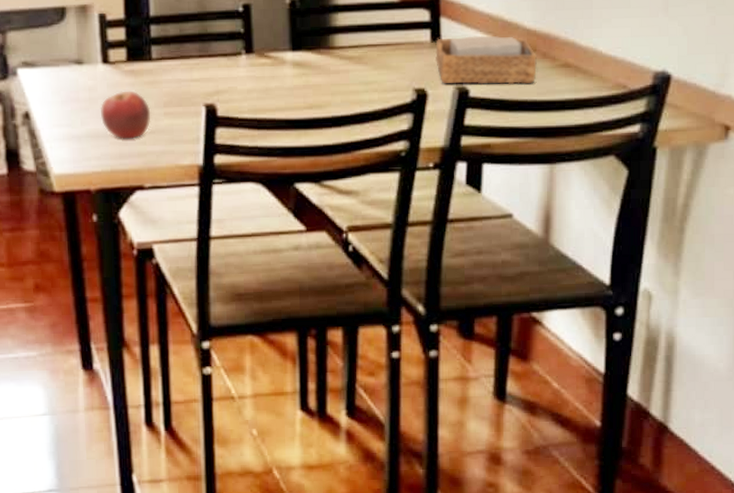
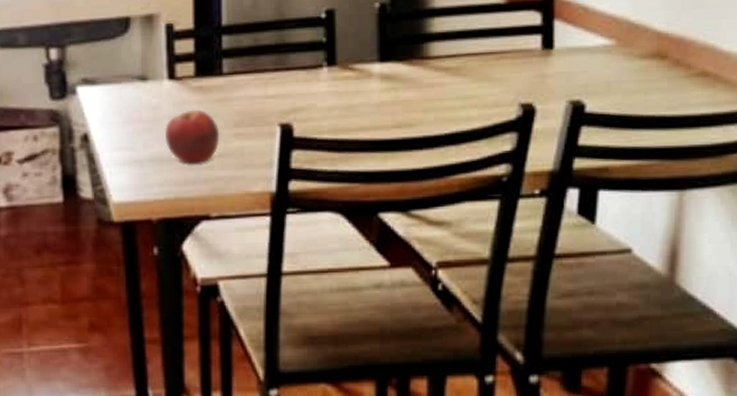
napkin holder: present [434,35,537,85] -> none [545,40,668,98]

